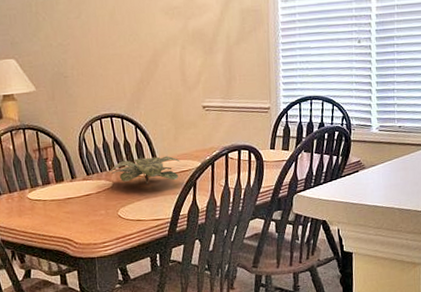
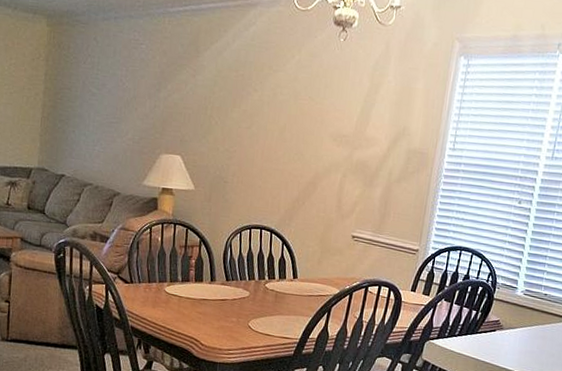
plant: present [110,155,181,184] -> none [249,273,321,303]

